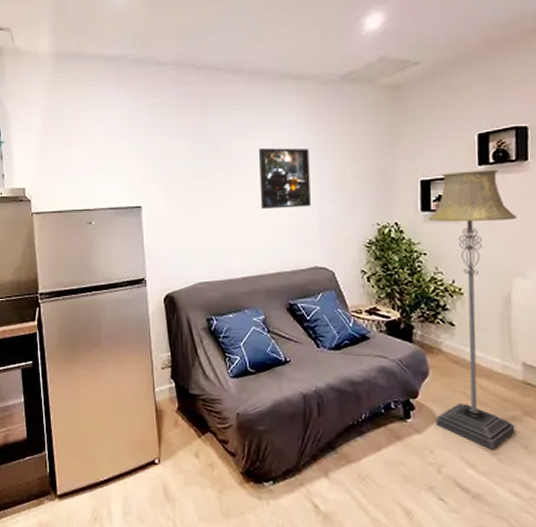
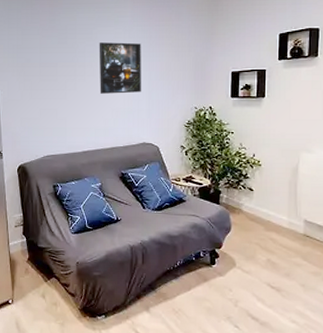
floor lamp: present [428,169,517,450] -> none [235,63,306,288]

